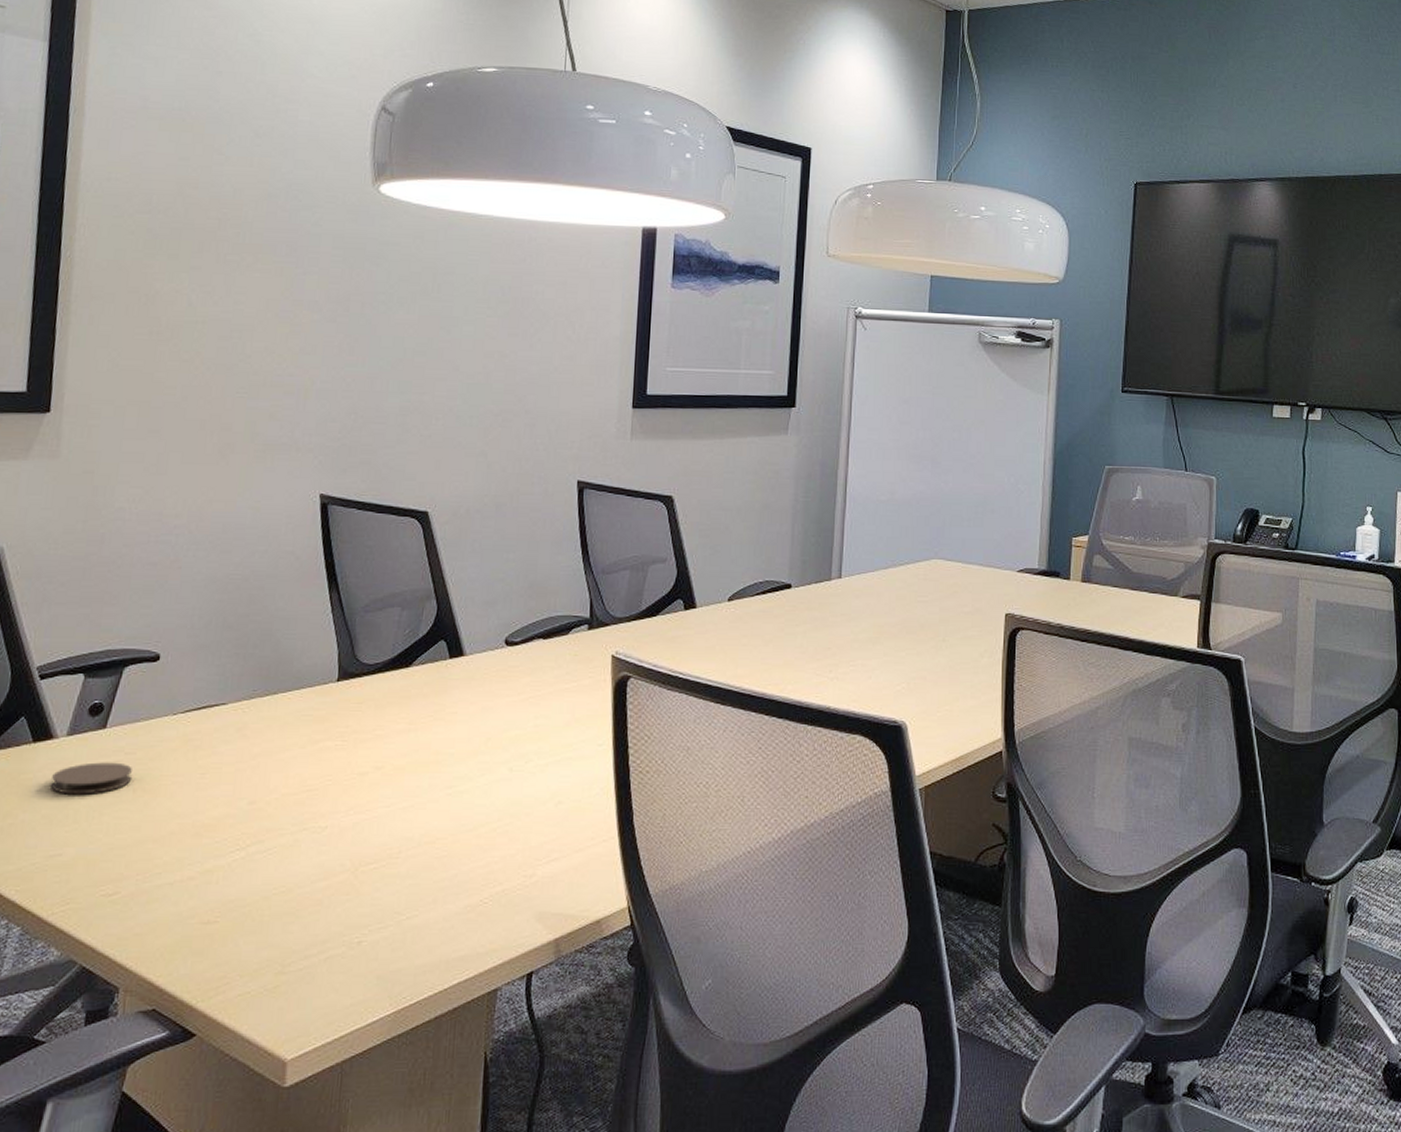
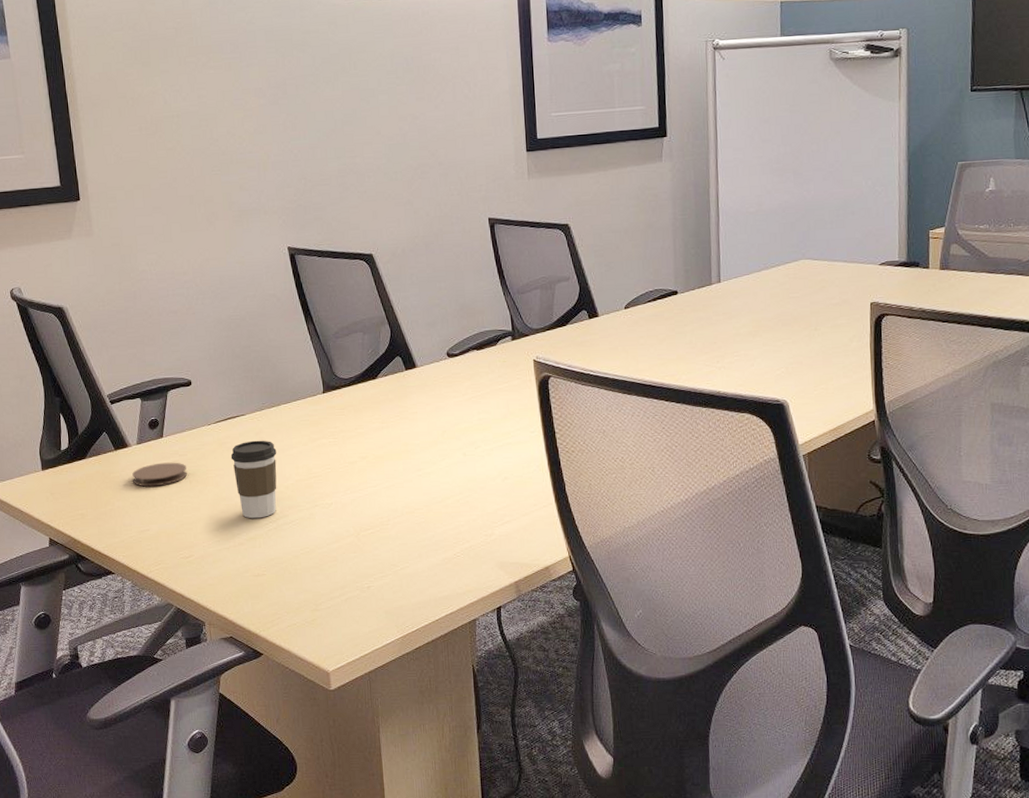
coffee cup: none [197,738,262,844] -> present [230,440,277,519]

